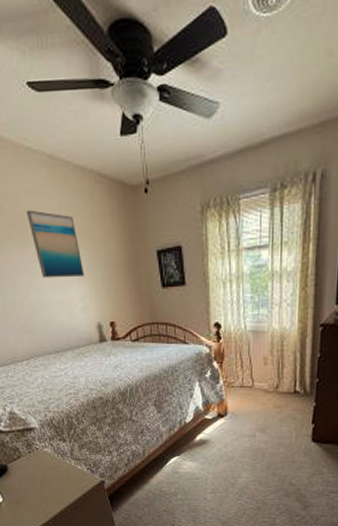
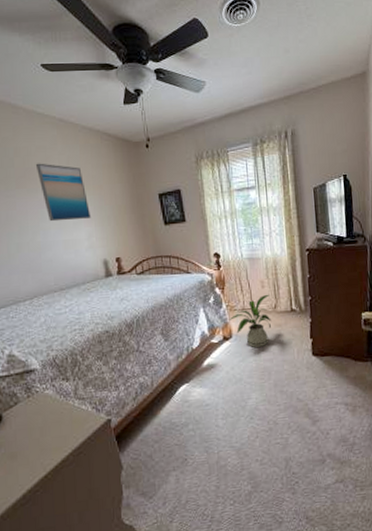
house plant: none [224,372,272,428] -> present [227,294,272,348]

